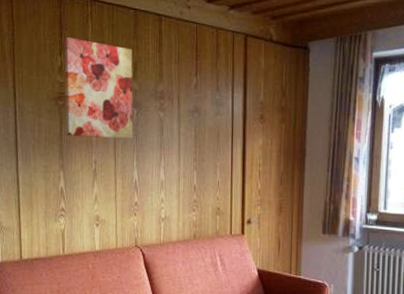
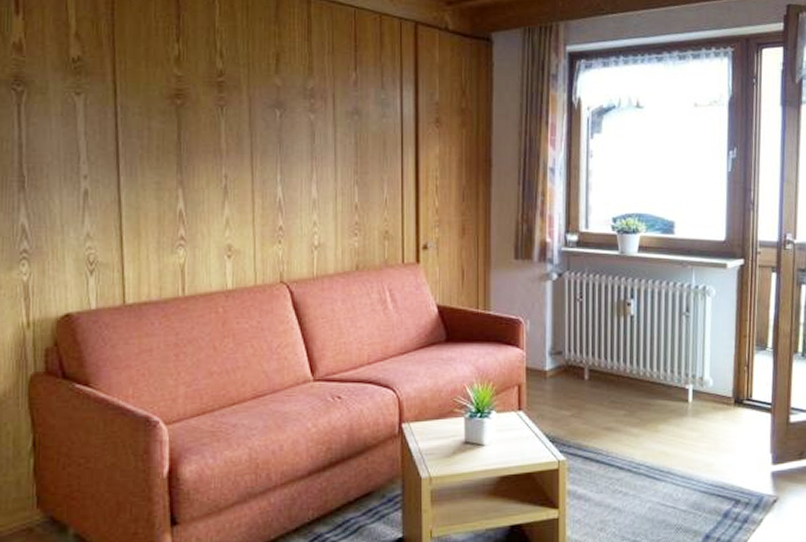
wall art: present [64,38,133,139] -> none [183,20,275,148]

